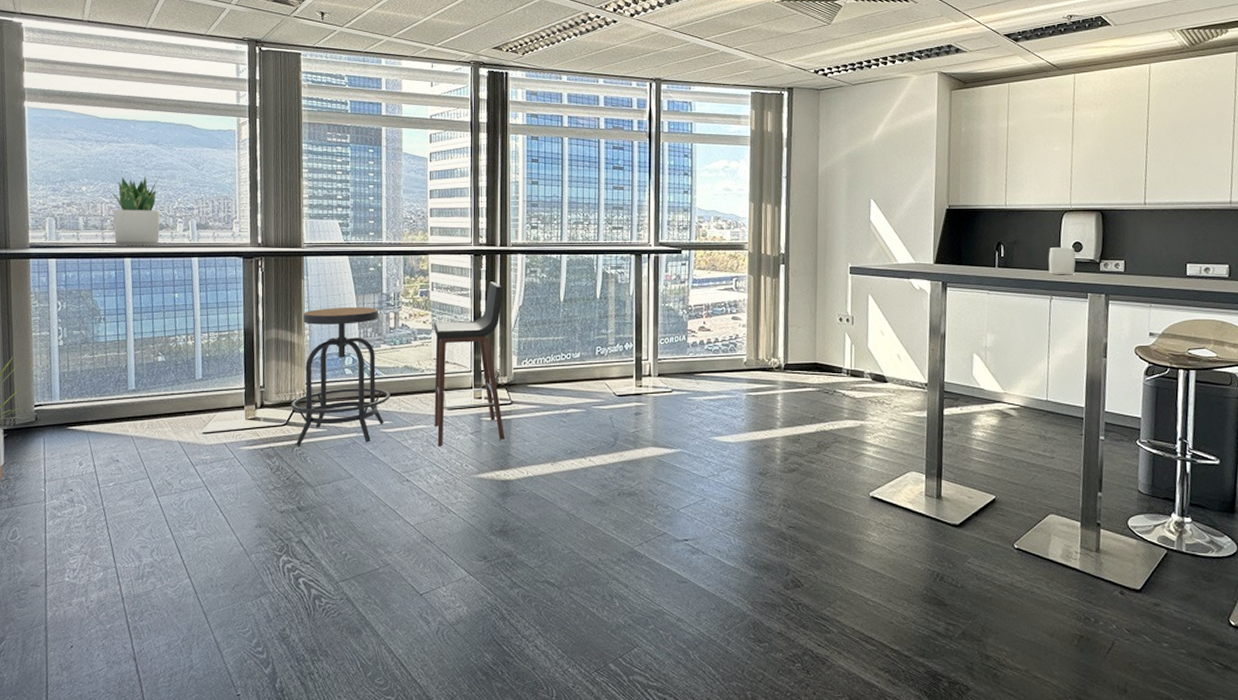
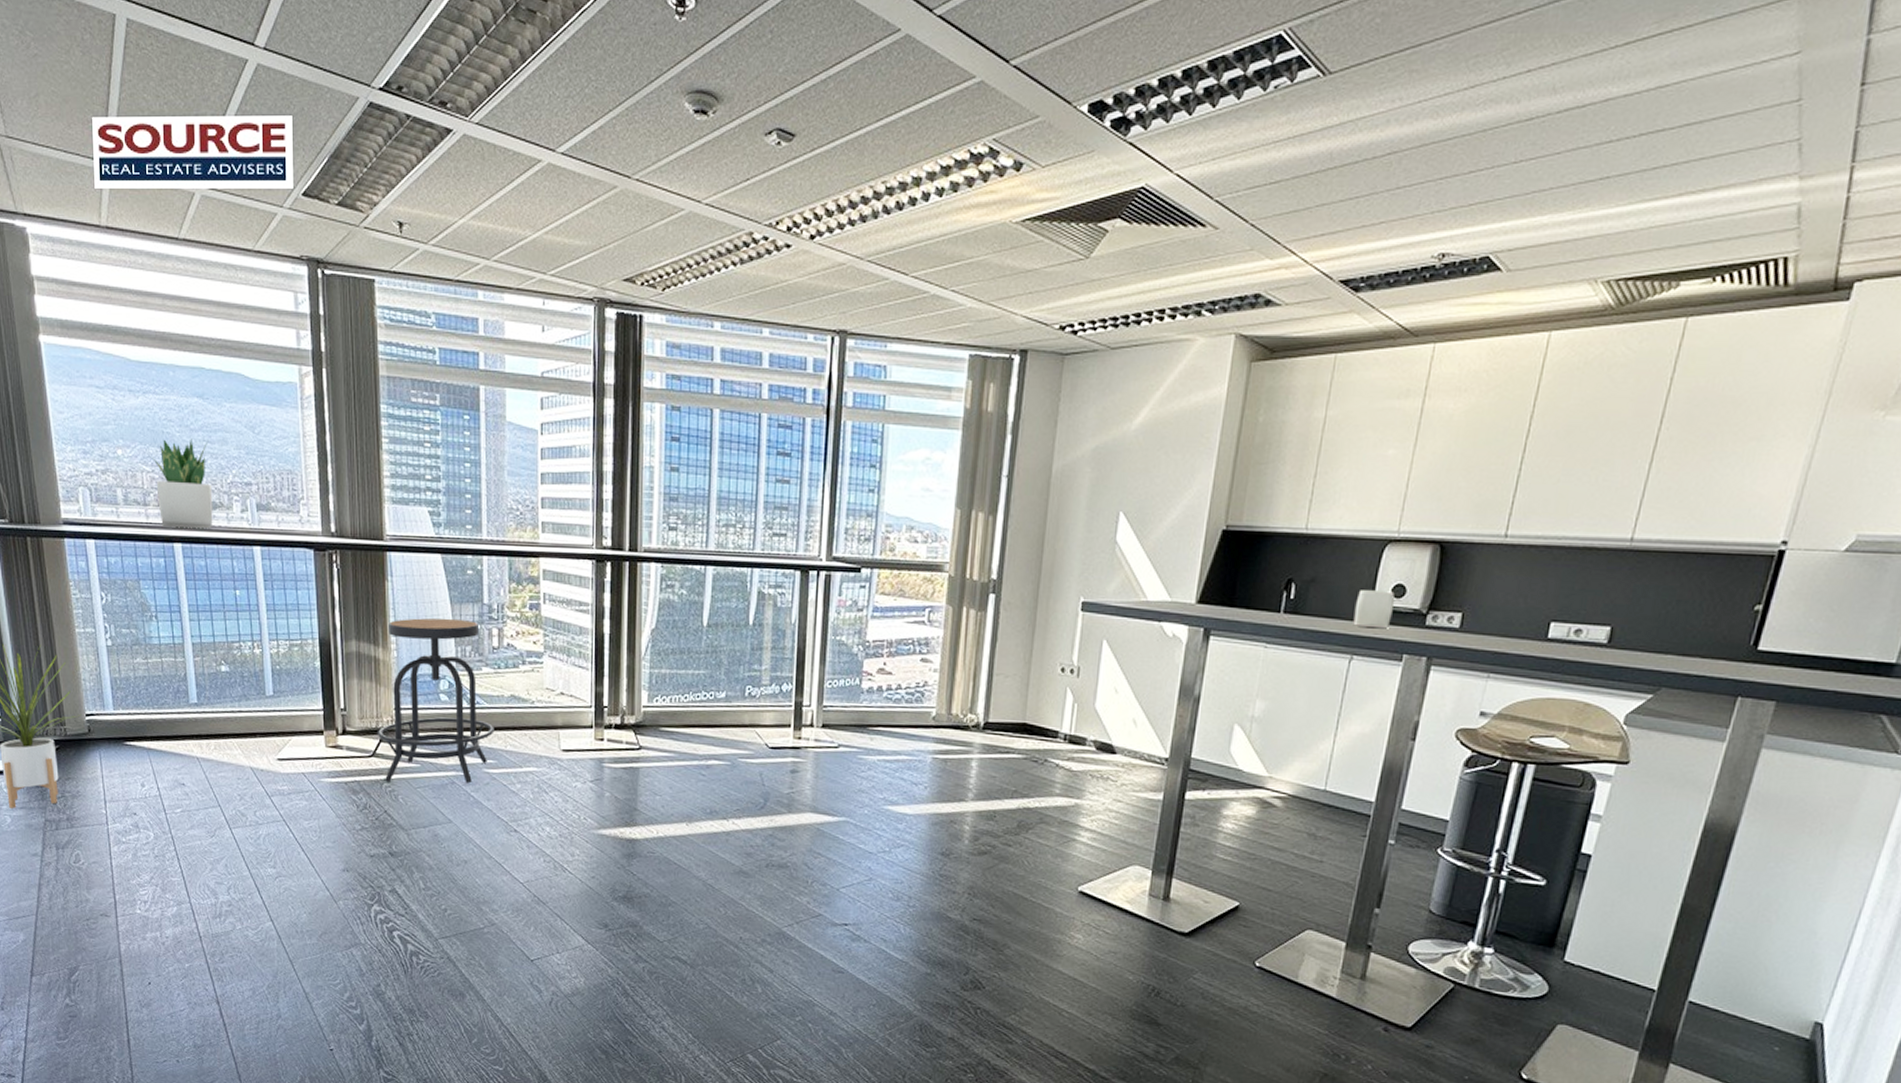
bar stool: present [433,281,505,447] -> none [545,596,632,795]

